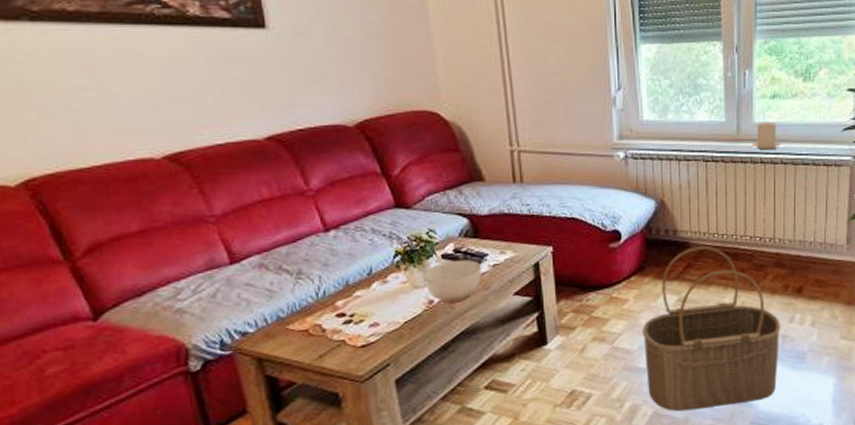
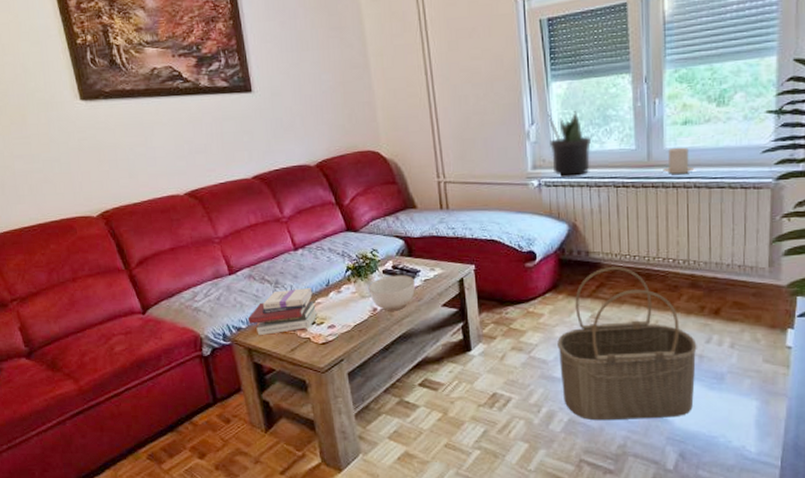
books: none [256,278,358,340] -> present [247,288,319,335]
planter: none [636,78,680,148] -> present [547,111,591,176]

